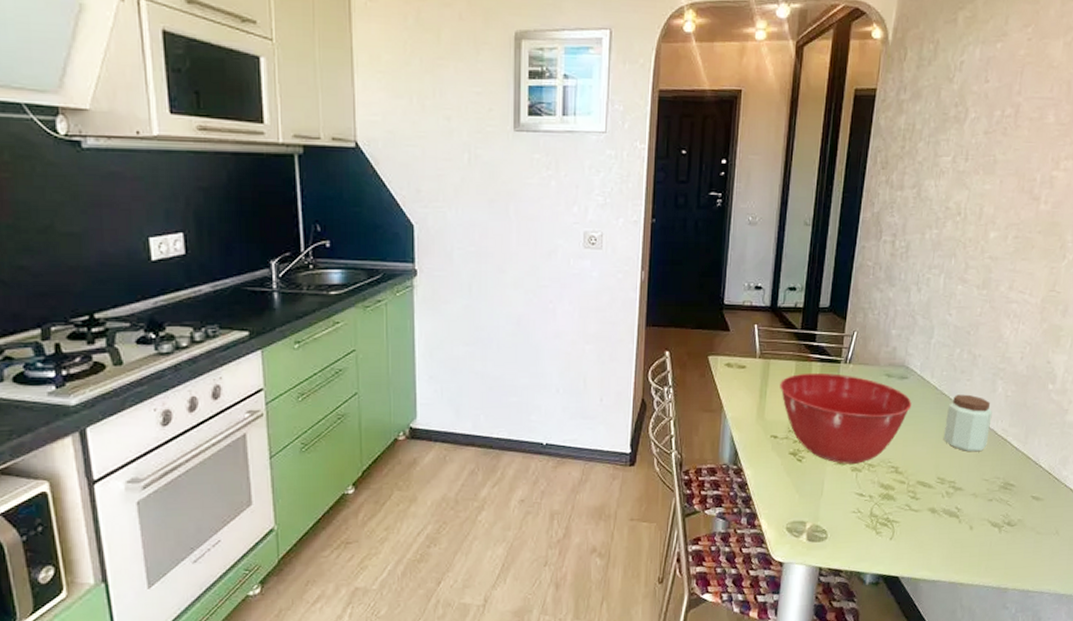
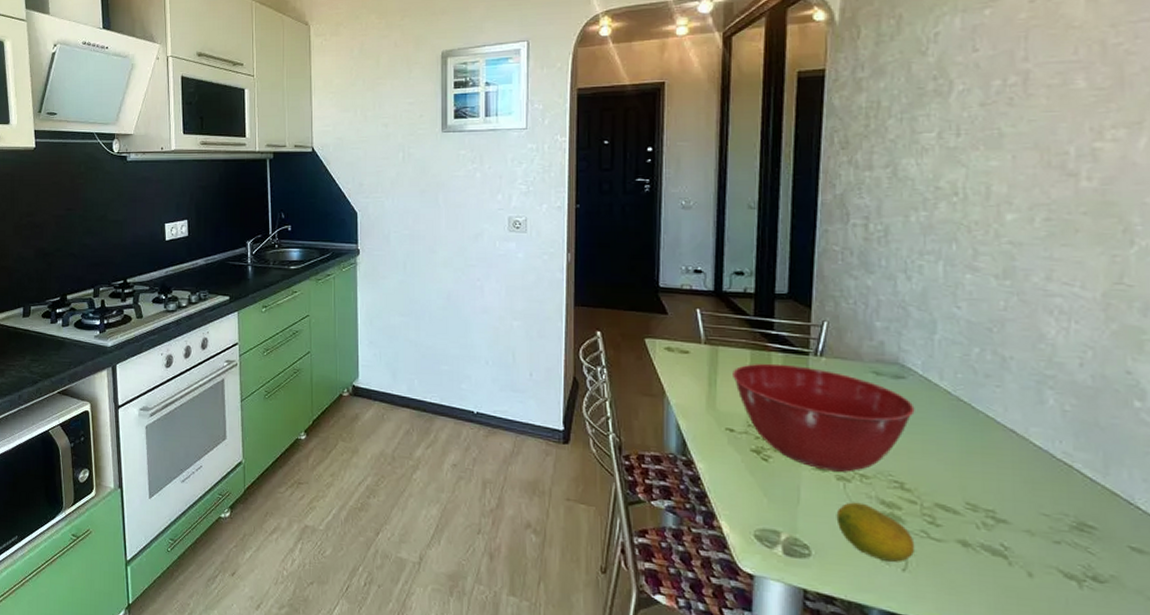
fruit: none [848,488,901,534] -> present [836,502,915,562]
peanut butter: present [943,394,993,452] -> none [968,403,1043,478]

